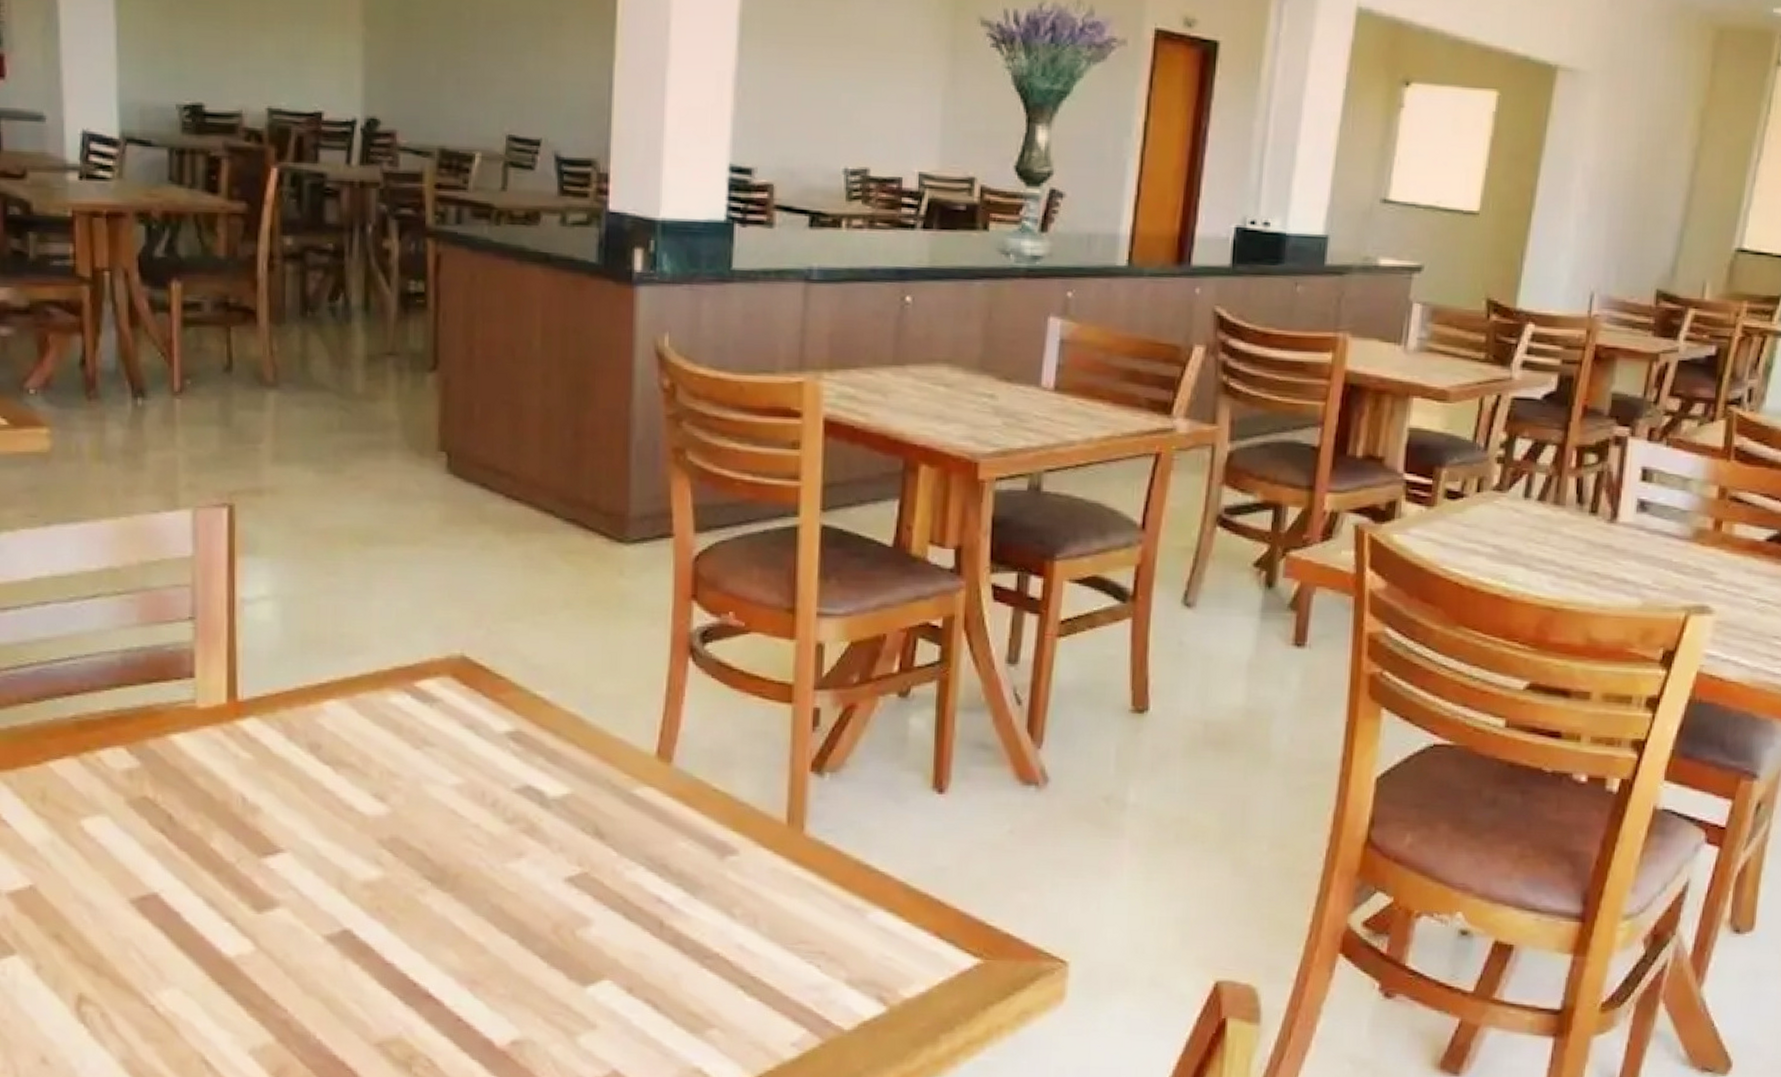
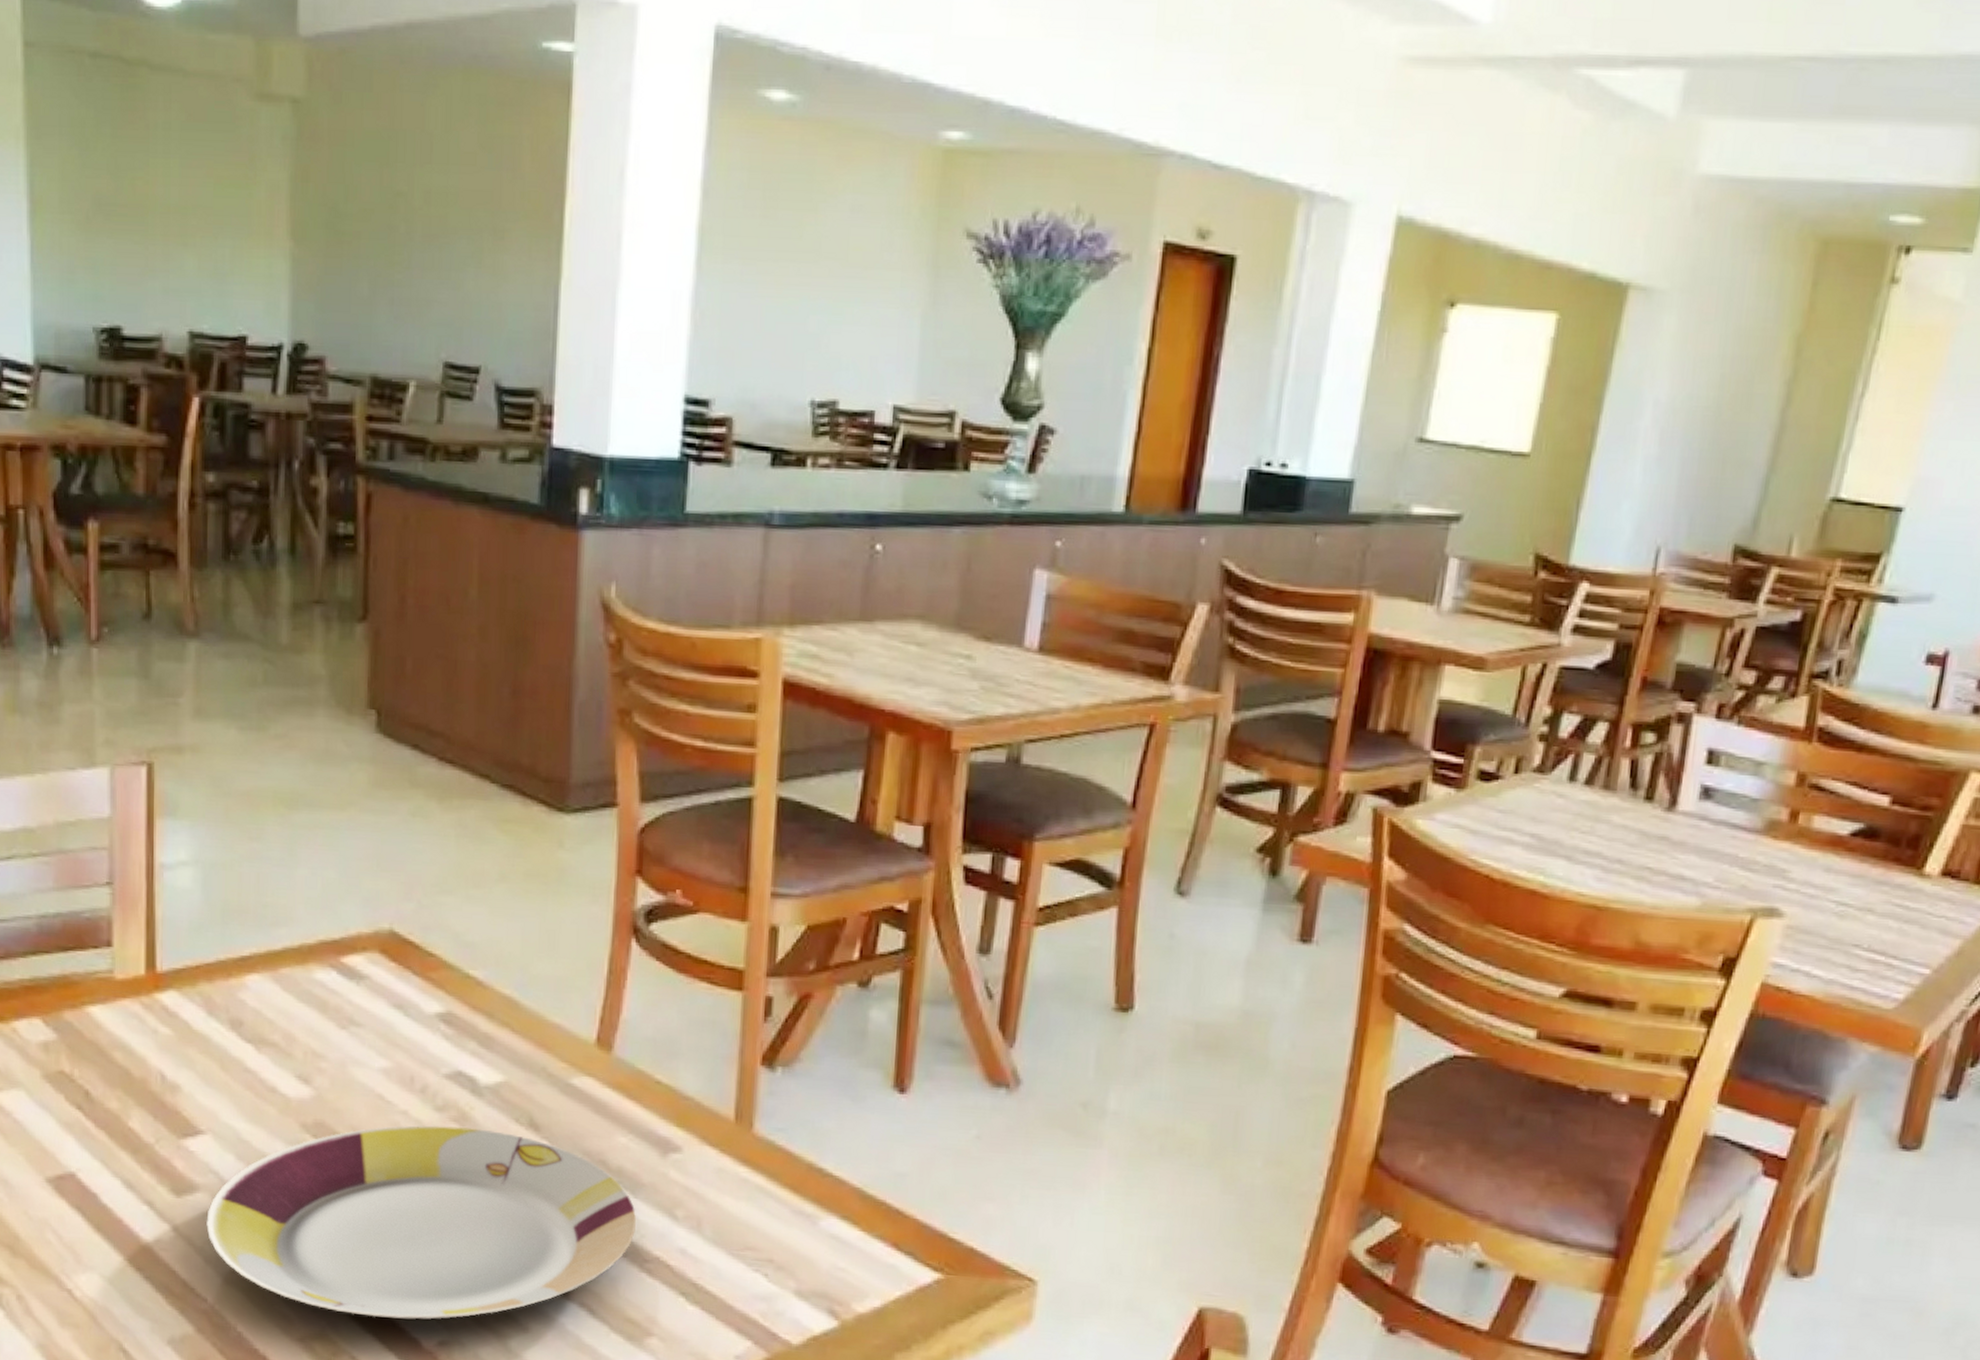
plate: none [286,837,698,1022] -> present [206,1125,637,1321]

